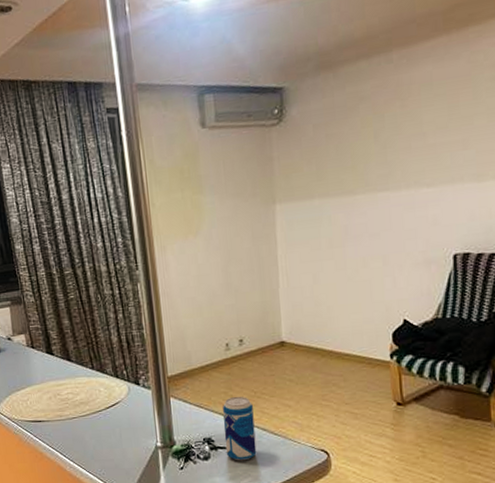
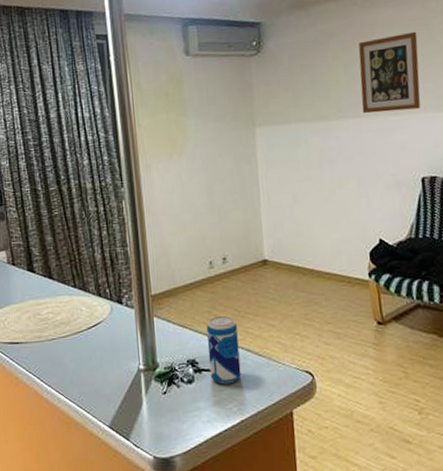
wall art: none [391,90,460,187] -> present [358,31,421,114]

